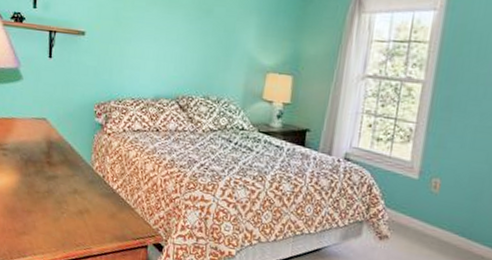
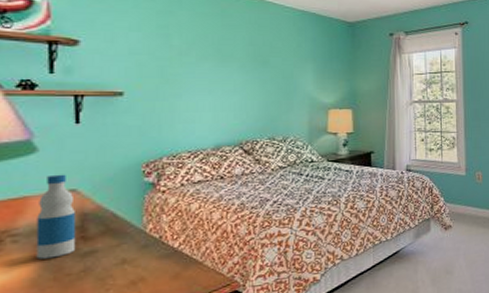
bottle: none [17,102,44,175] -> present [36,174,76,259]

